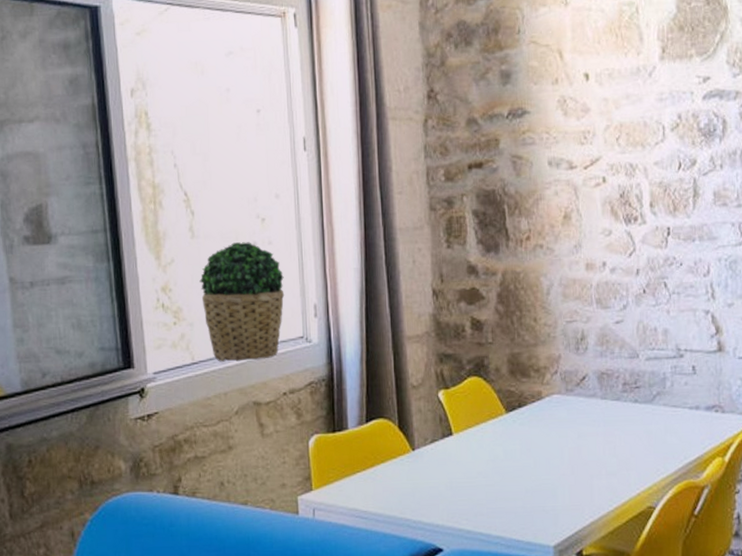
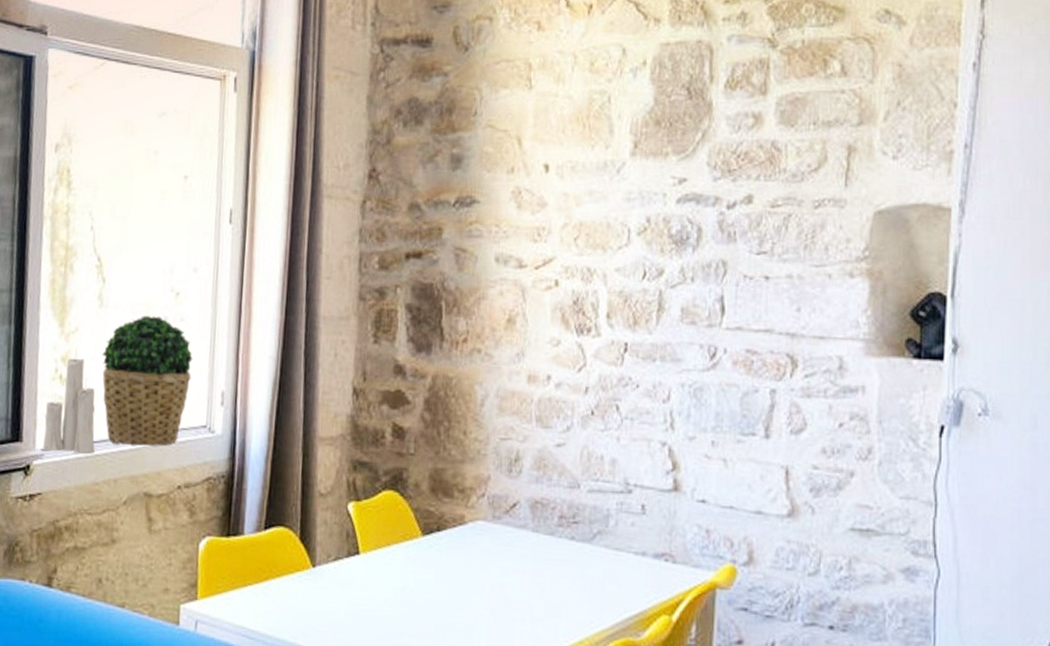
candle: none [152,275,203,374] -> present [42,345,95,455]

